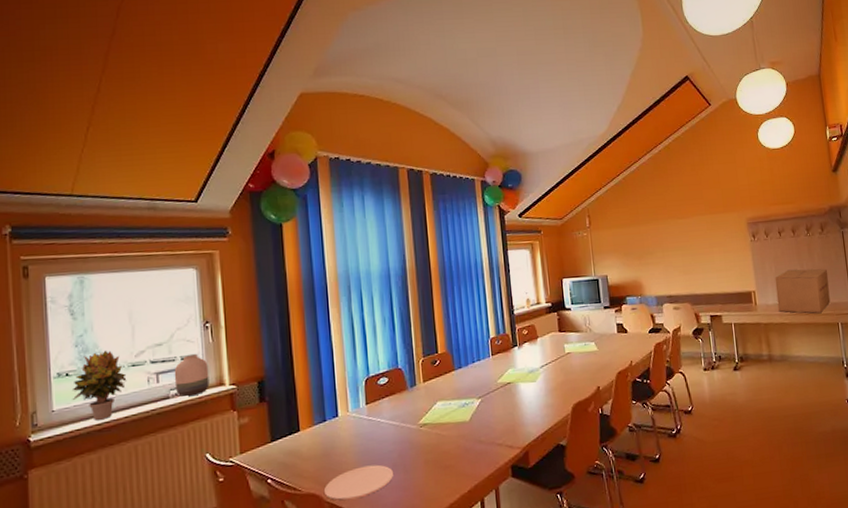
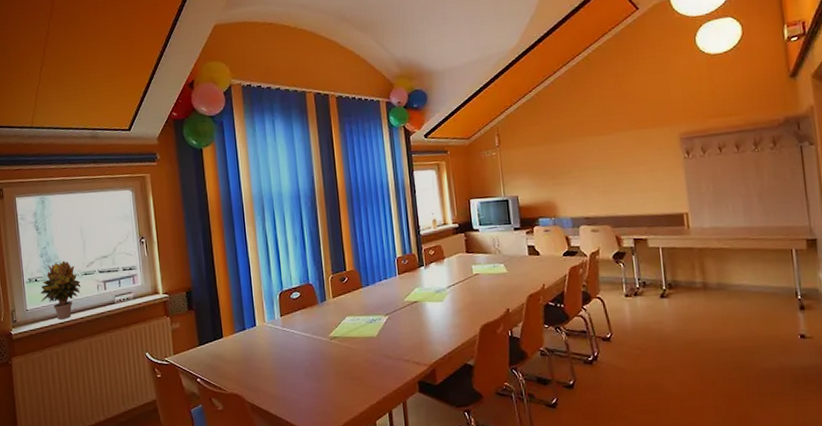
vase: present [174,354,210,398] -> none [117,266,147,303]
plate: present [323,464,394,501] -> none [245,372,307,402]
box: present [775,269,831,314] -> none [712,188,783,239]

